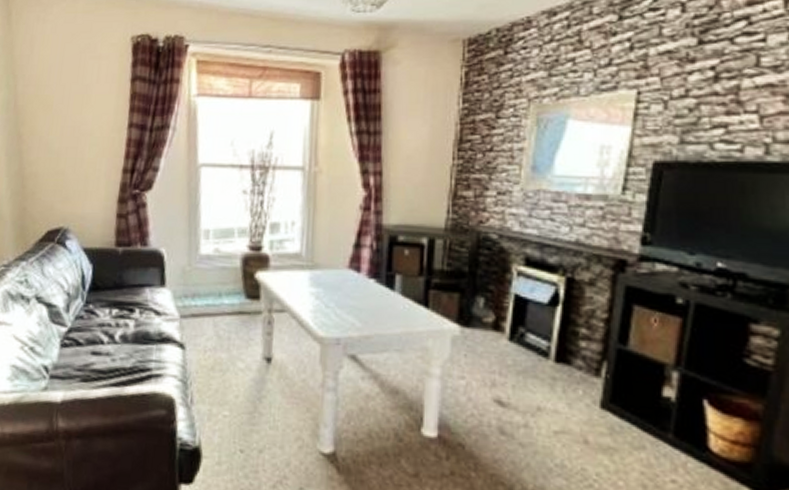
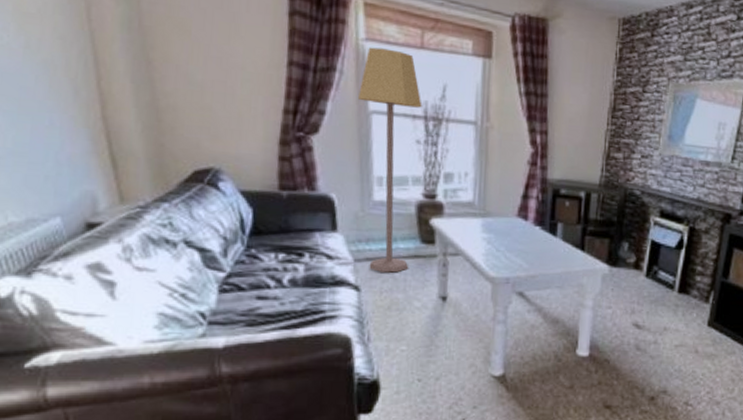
lamp: none [189,102,249,330] -> present [359,47,422,273]

